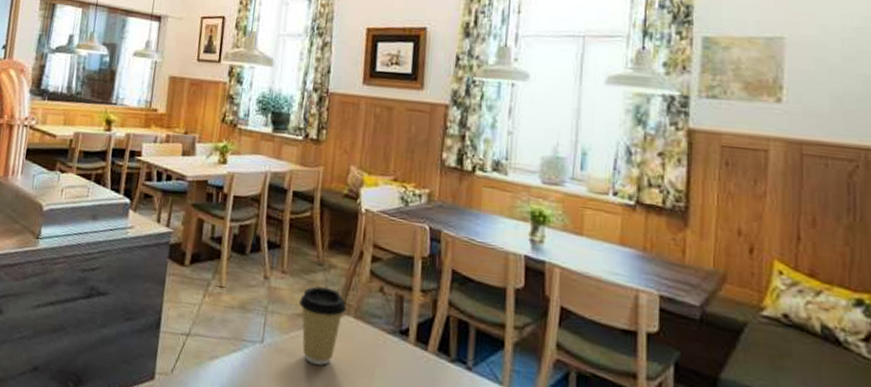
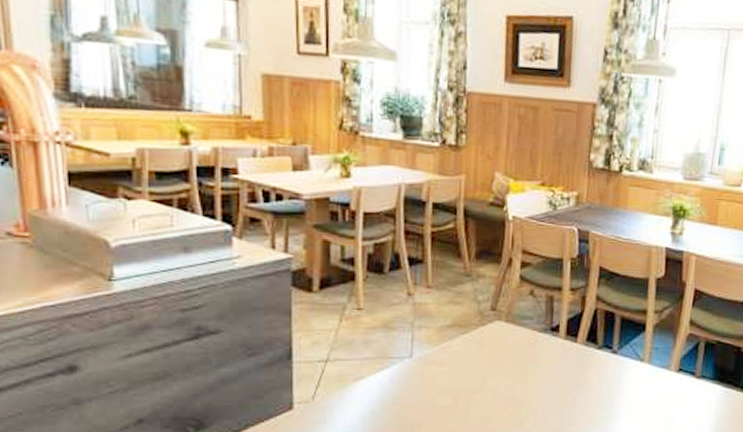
coffee cup: present [299,286,347,366] -> none [448,297,498,369]

